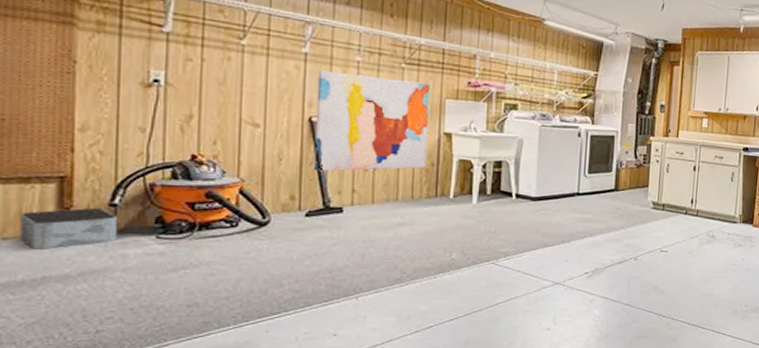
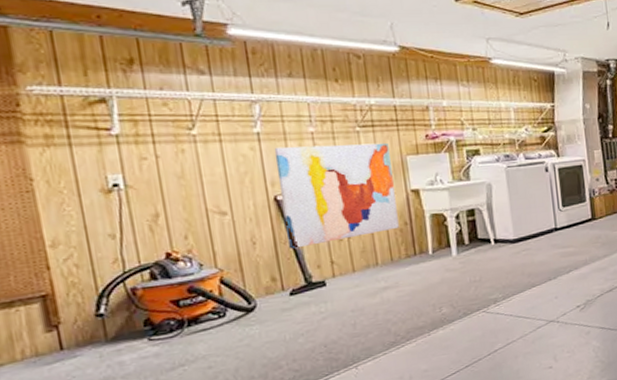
storage bin: present [20,207,119,250] -> none [11,319,111,371]

